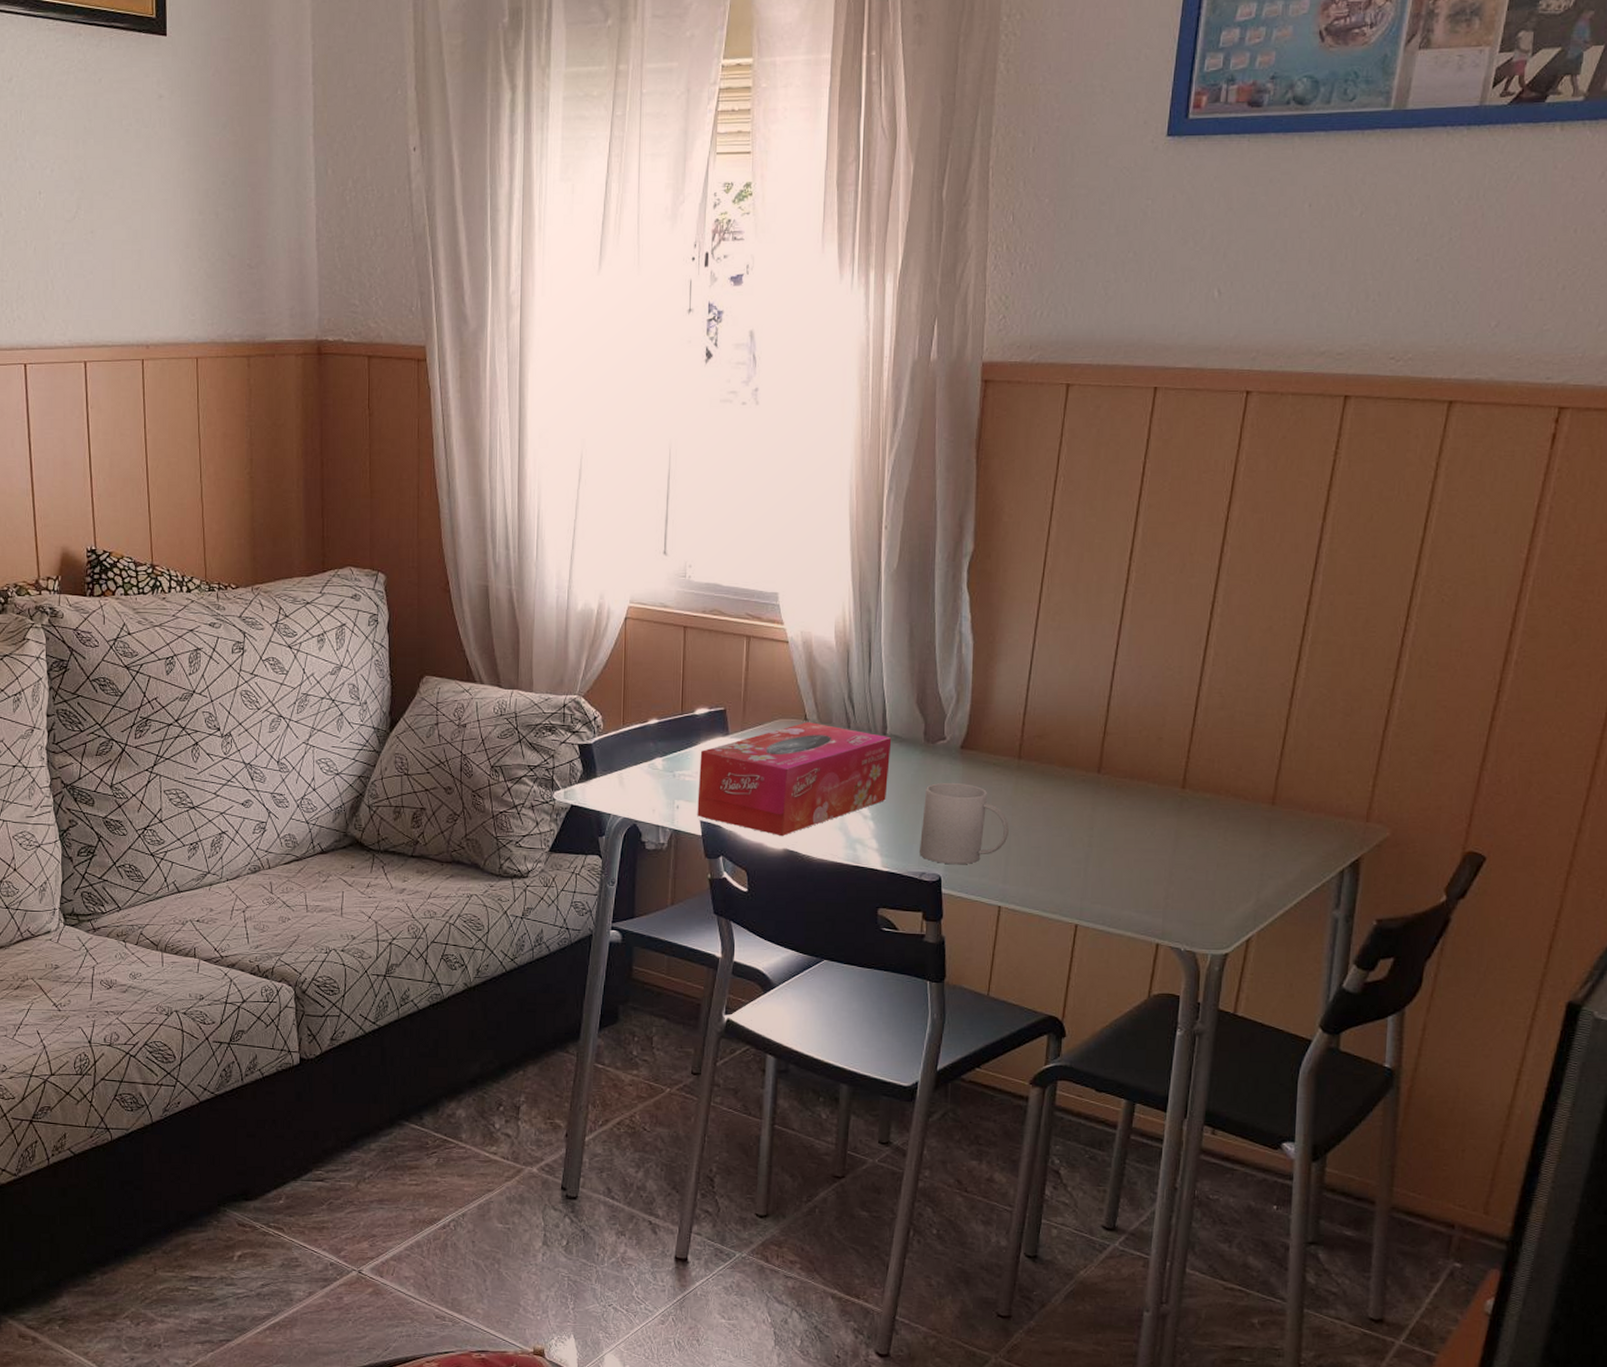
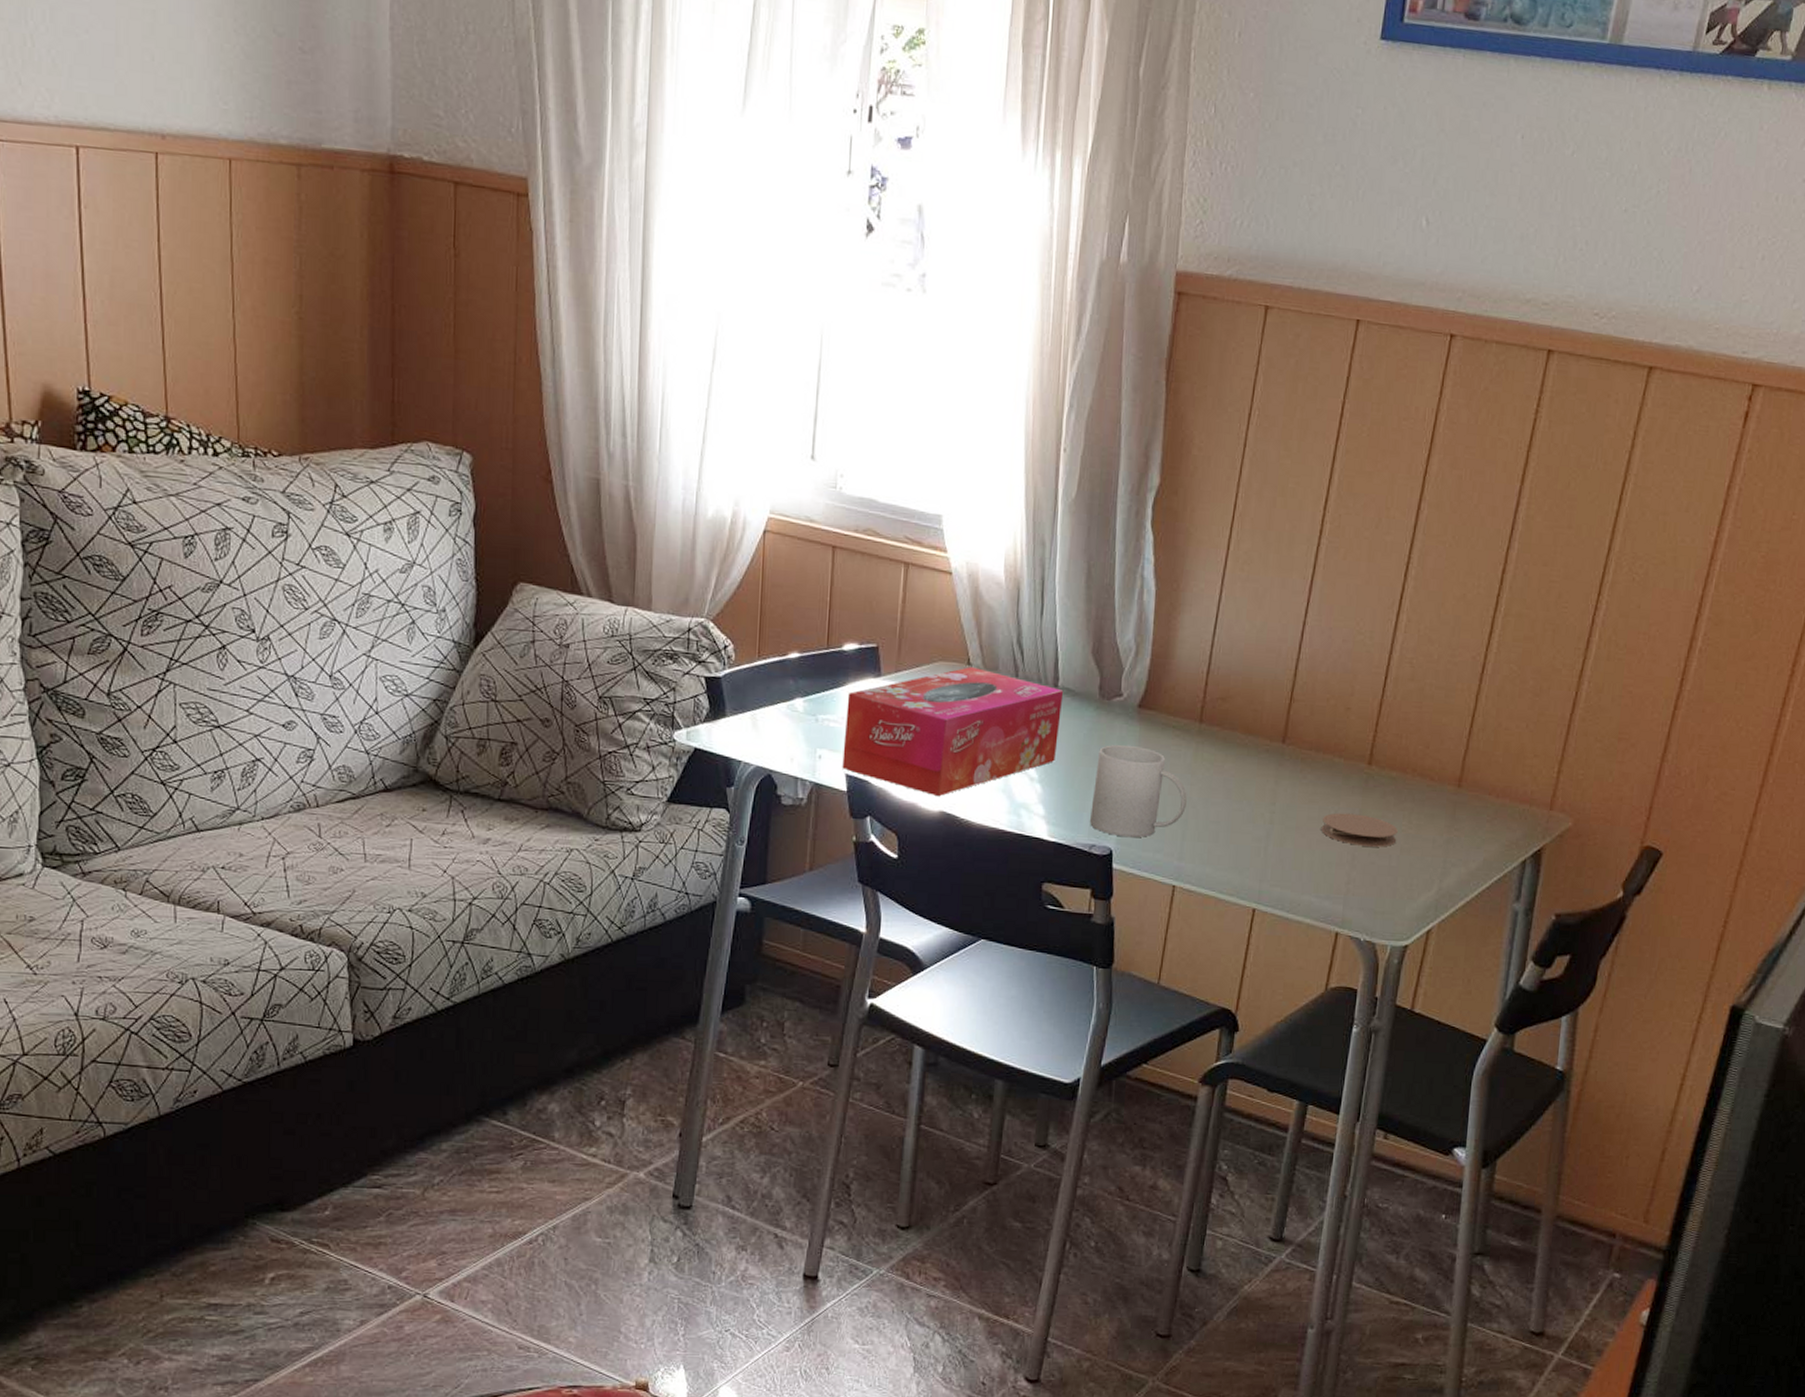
coaster: none [1138,834,1214,864] -> present [1321,812,1398,847]

